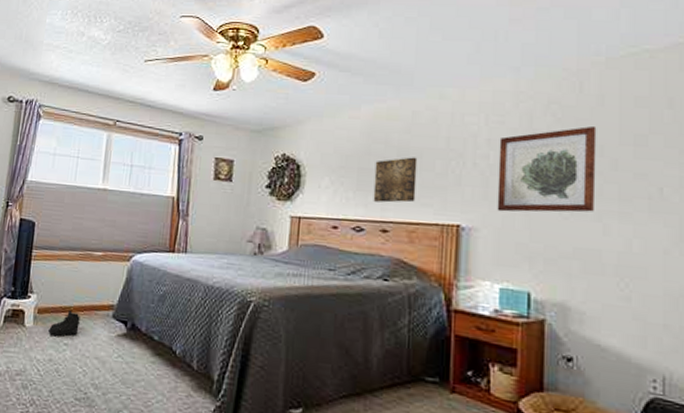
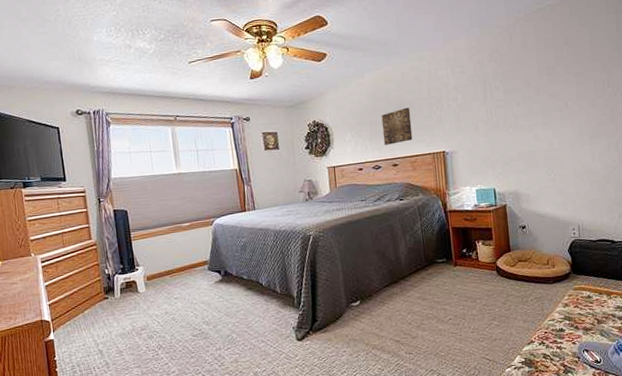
boots: present [48,310,81,336] -> none [159,272,184,294]
wall art: present [497,125,597,213] -> none [462,65,528,137]

